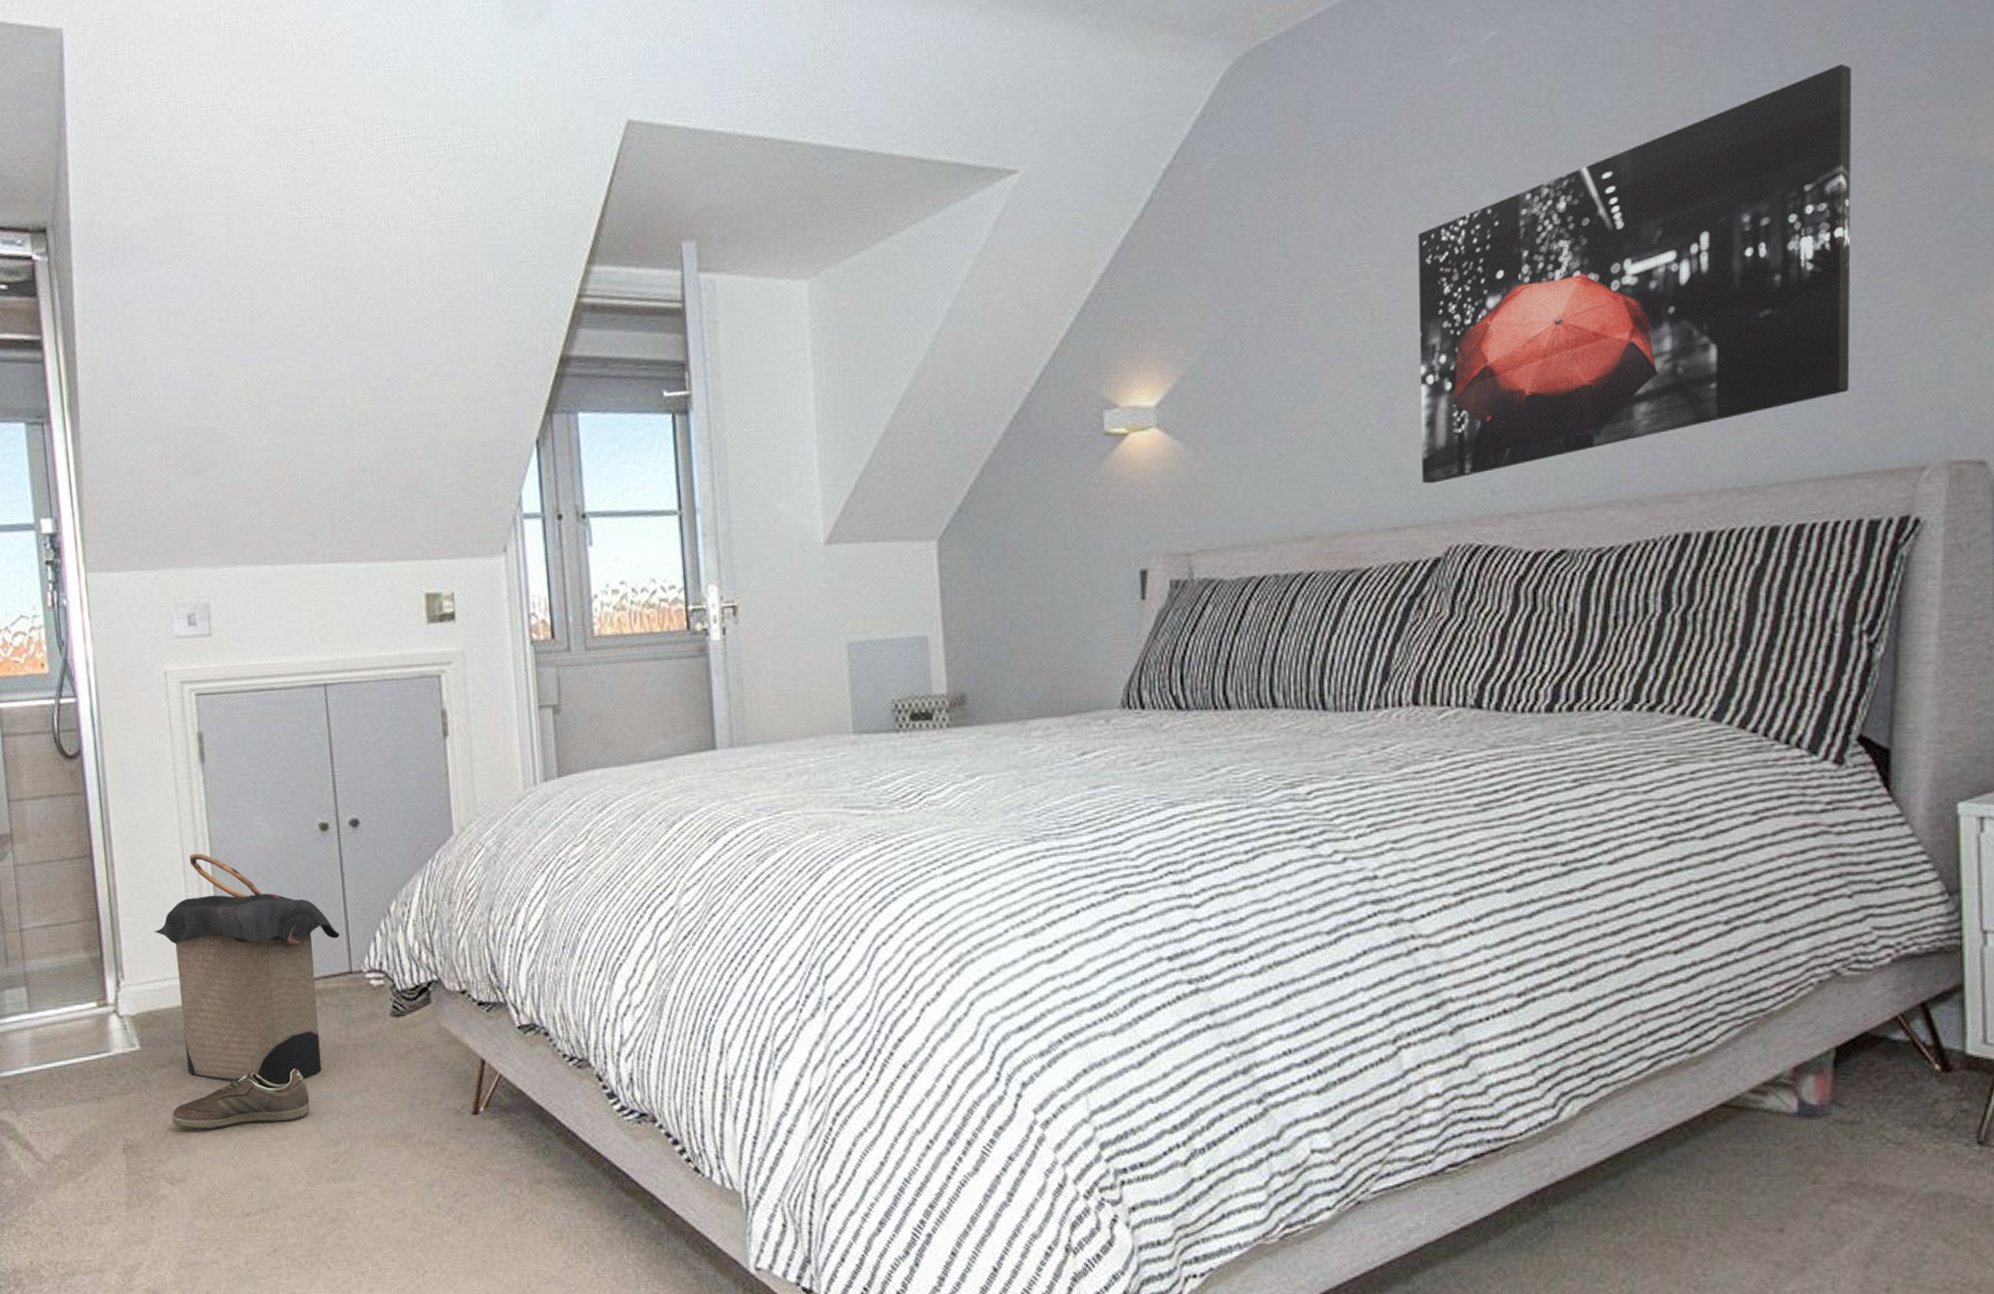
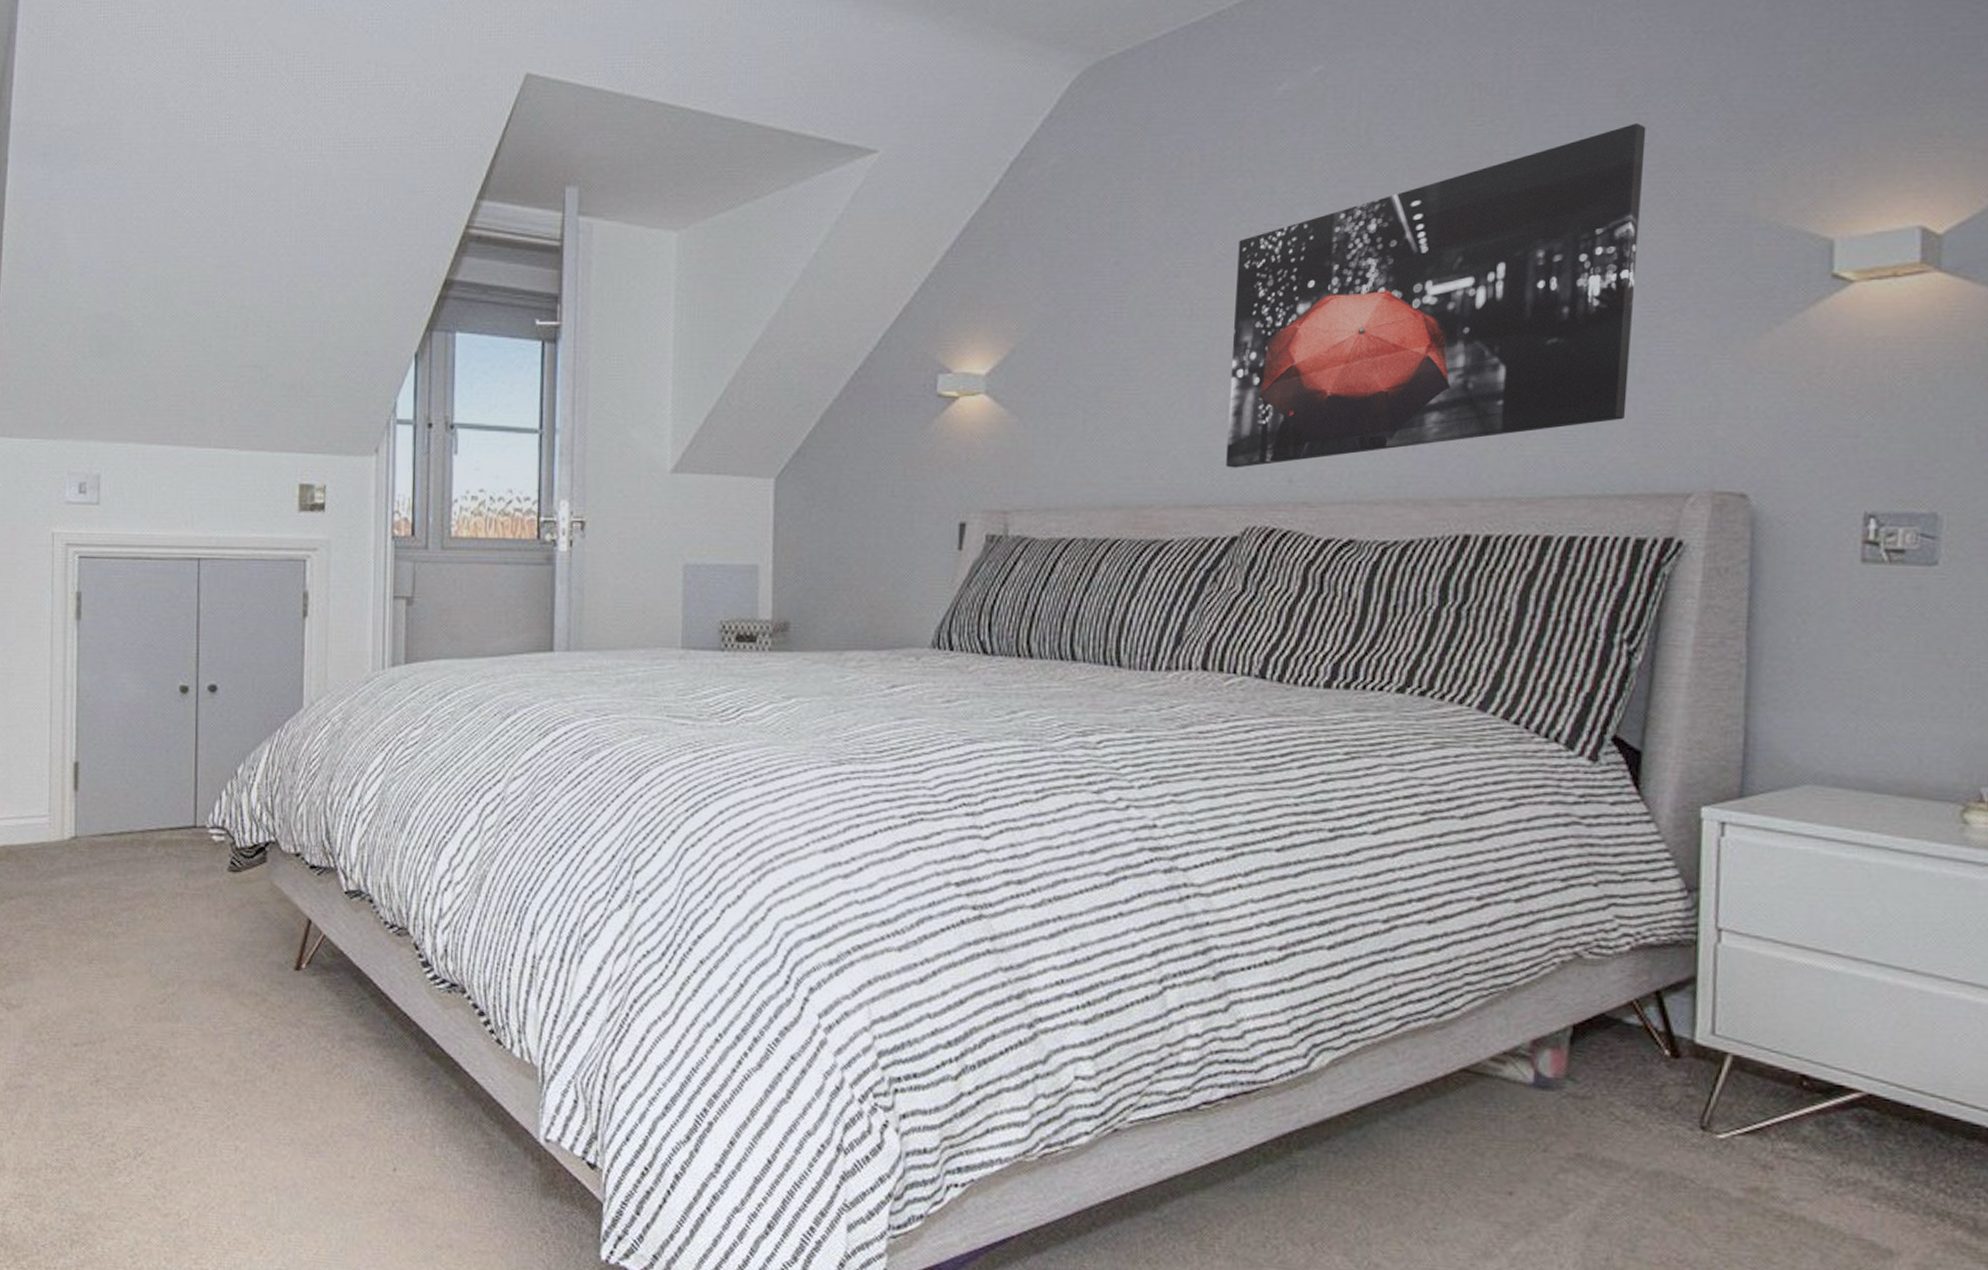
laundry hamper: present [154,853,340,1083] -> none [16,703,188,924]
sneaker: present [171,1068,310,1129] -> none [14,910,145,961]

